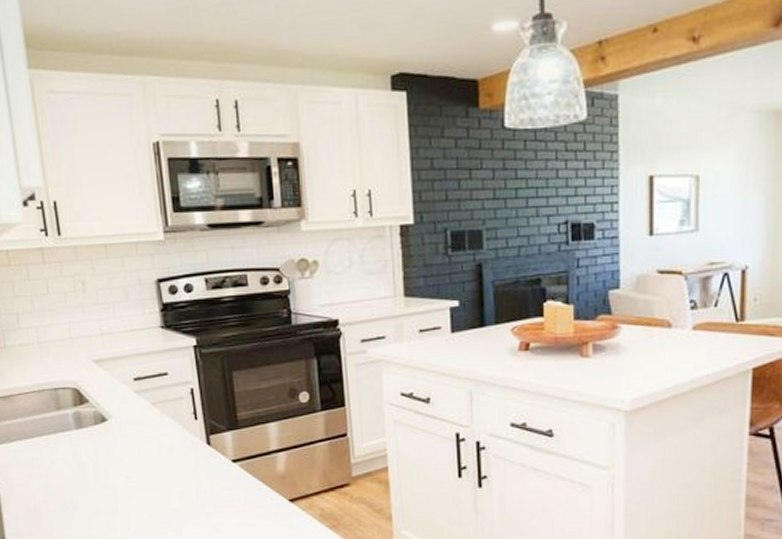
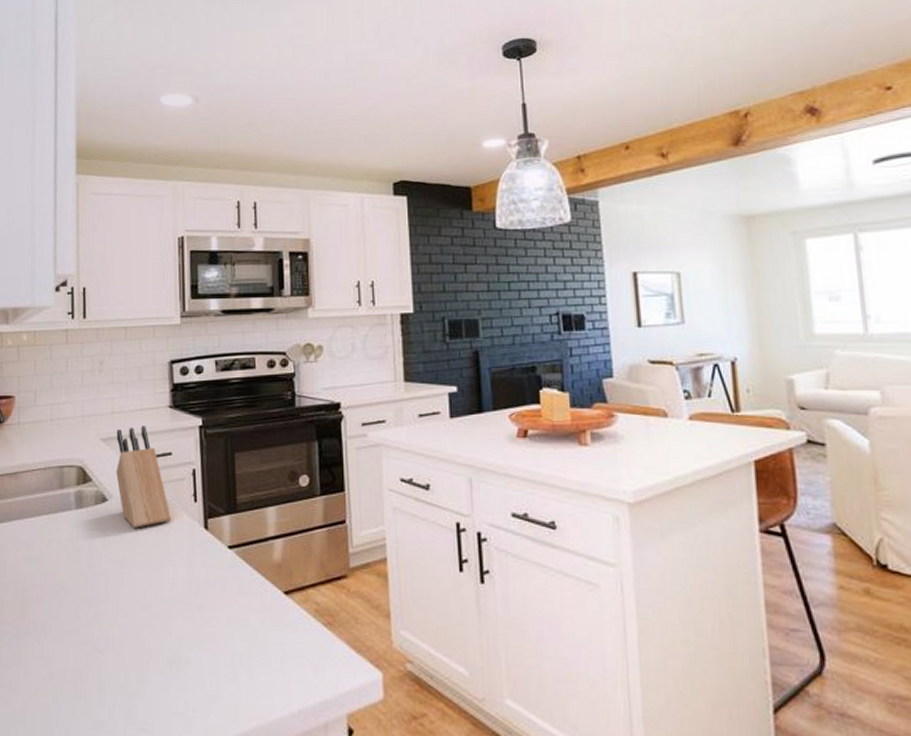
knife block: none [108,347,174,446] -> present [116,426,172,528]

